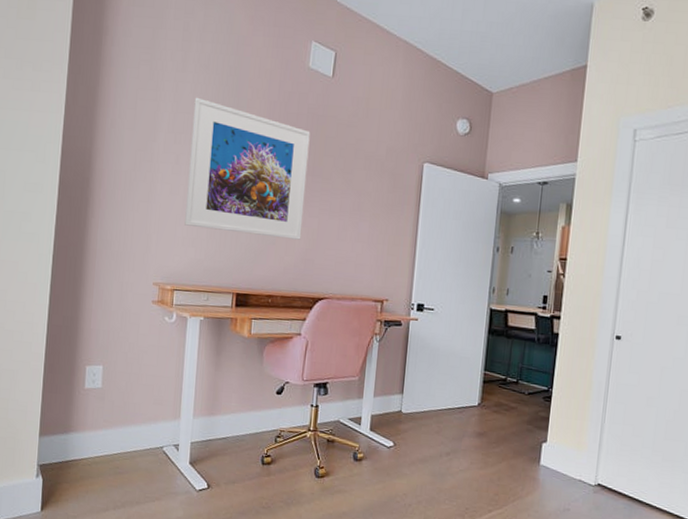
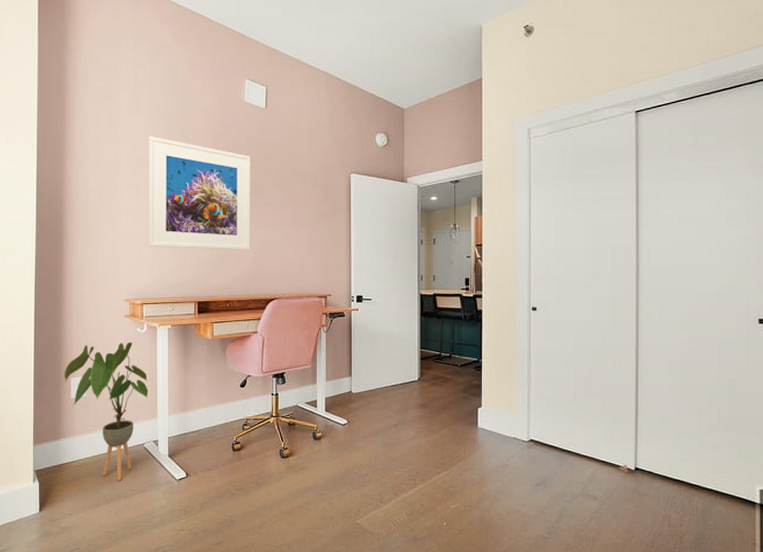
house plant: none [78,330,173,485] -> present [64,342,149,481]

